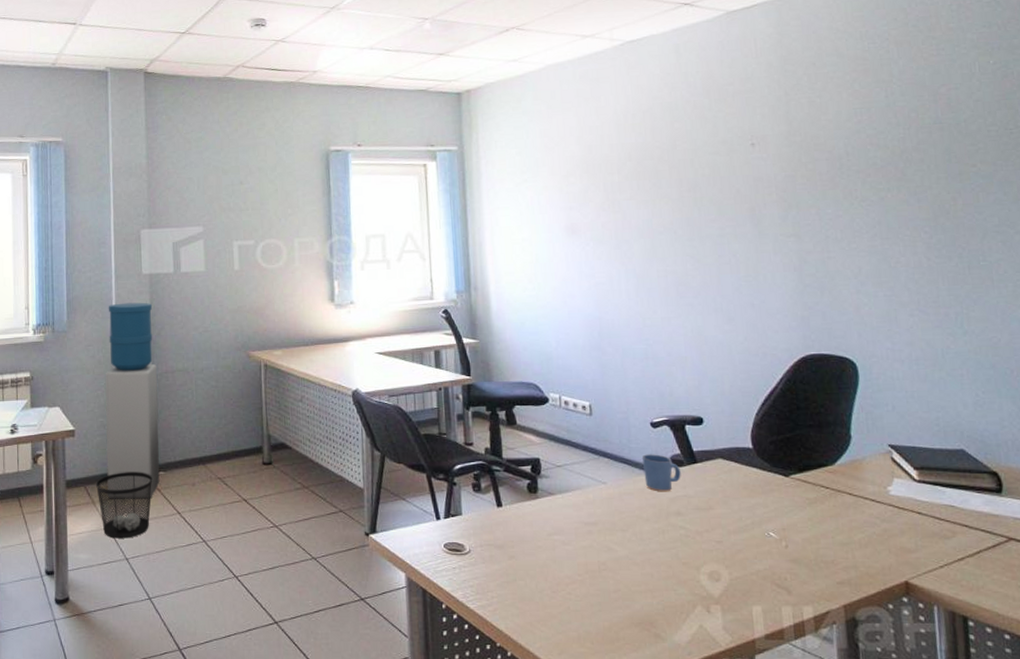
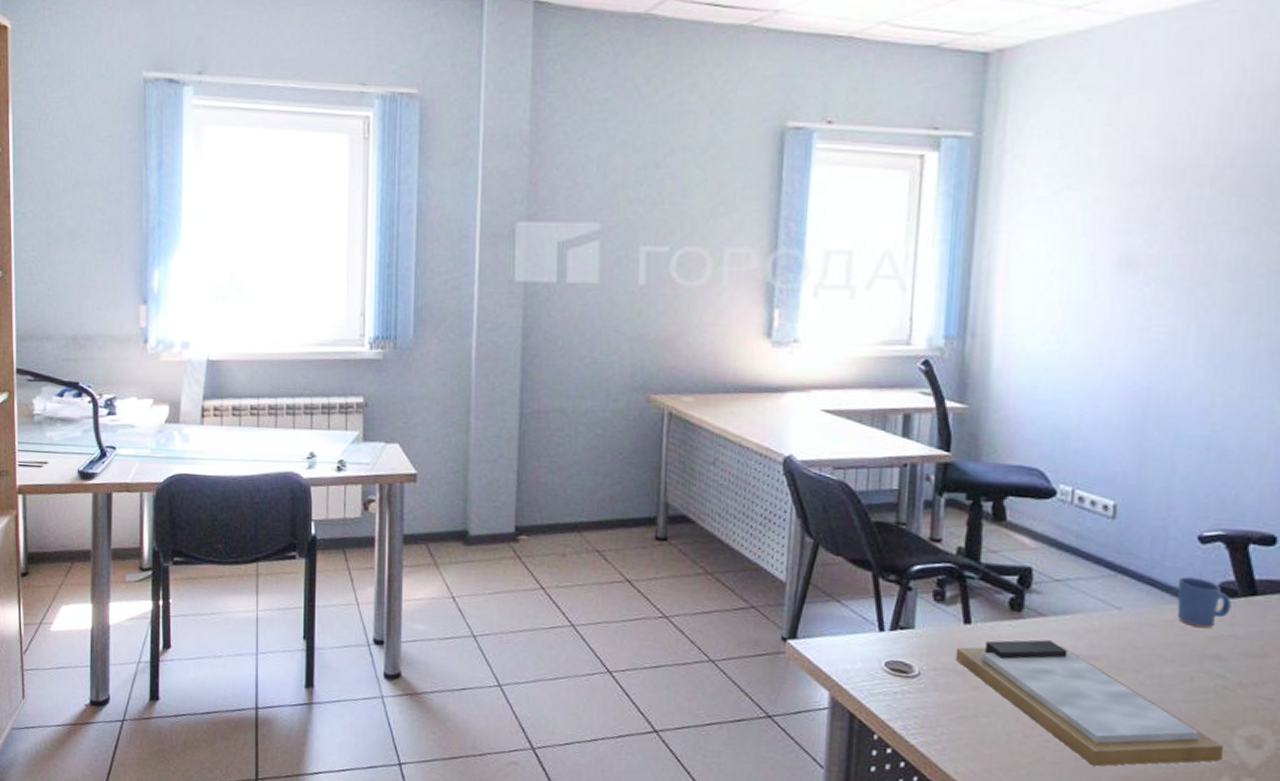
waste bin: present [95,472,153,539] -> none [439,531,512,612]
water cooler: present [105,302,160,499] -> none [455,317,527,567]
clipboard: none [494,514,694,609] -> present [955,640,1223,766]

